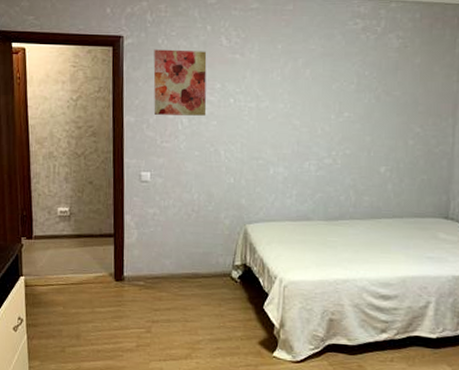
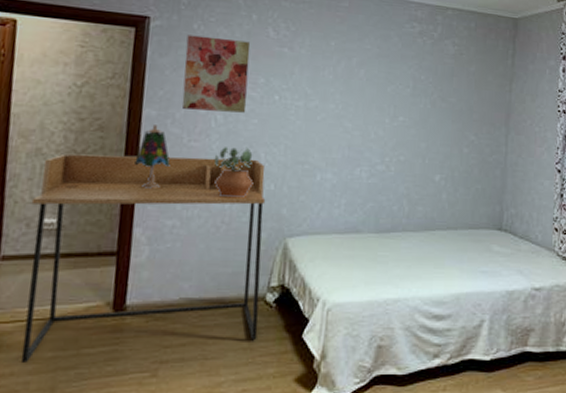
desk: none [50,155,227,316] -> present [20,153,266,362]
table lamp: none [121,129,148,183] -> present [134,125,171,189]
potted plant: none [182,146,216,190] -> present [214,147,254,198]

